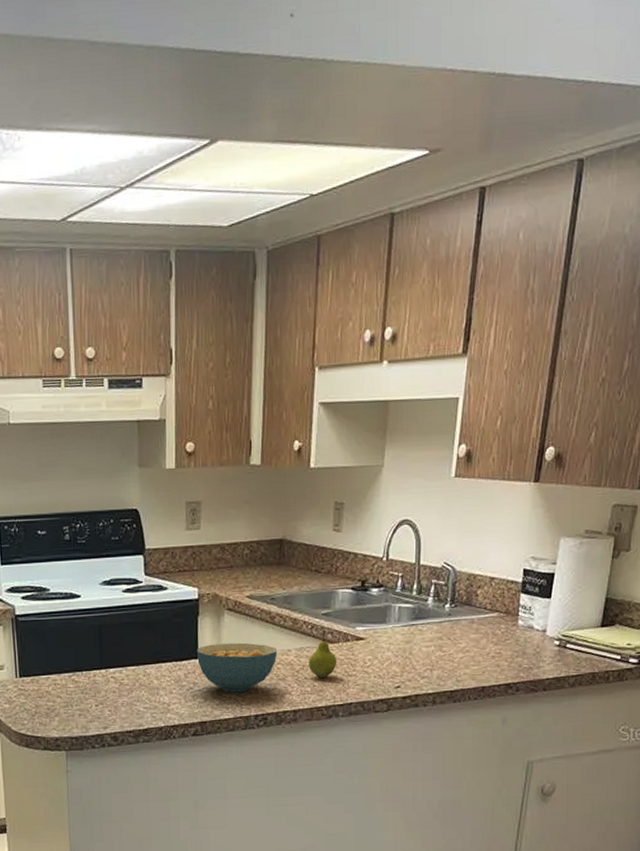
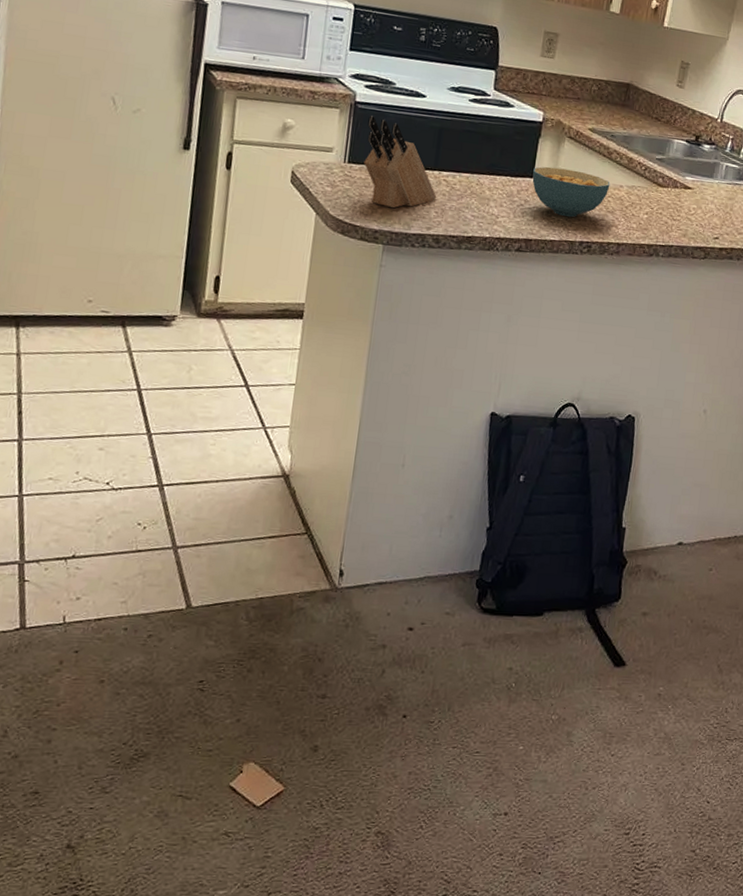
knife block: none [30,626,108,714] -> present [364,115,437,209]
fruit: present [309,630,337,678] -> none [637,173,665,218]

